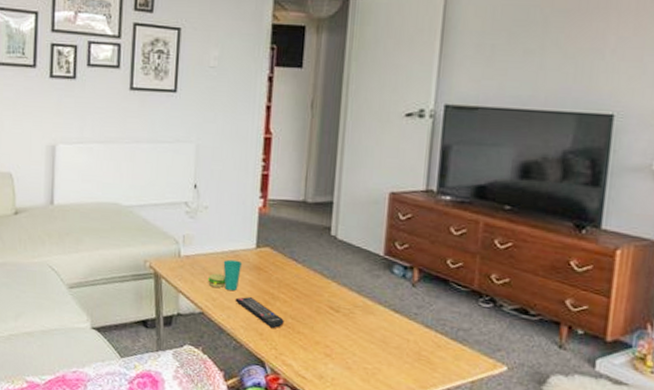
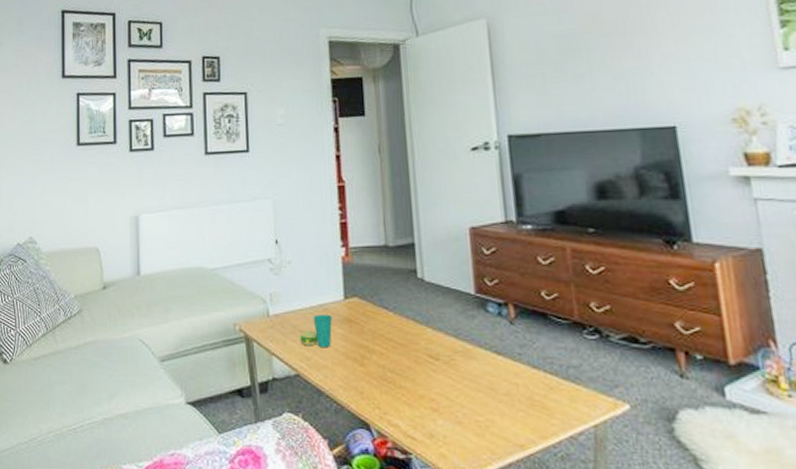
remote control: present [235,296,284,328] -> none [329,352,384,384]

